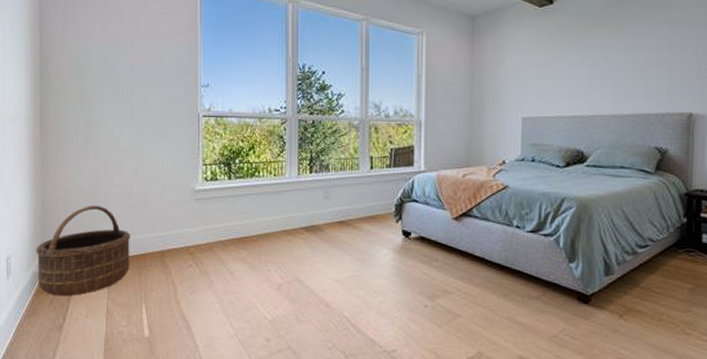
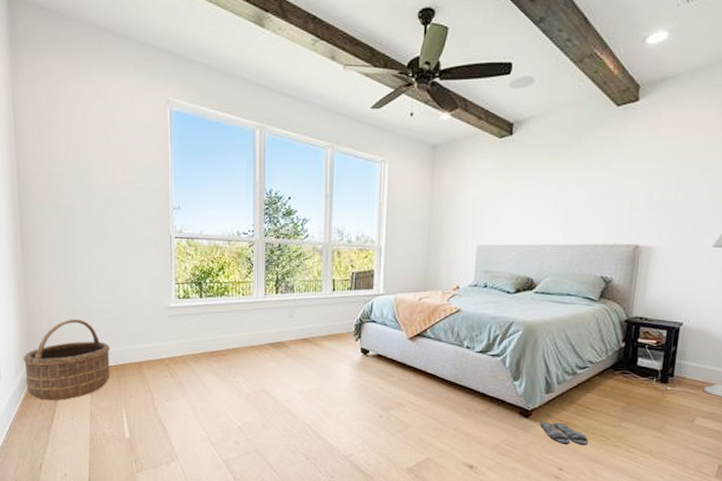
slippers: none [602,308,655,334] -> present [540,422,588,445]

